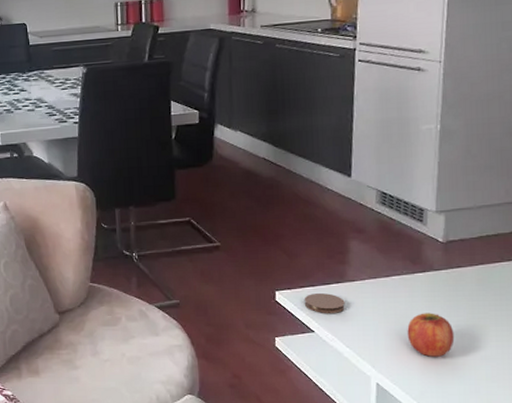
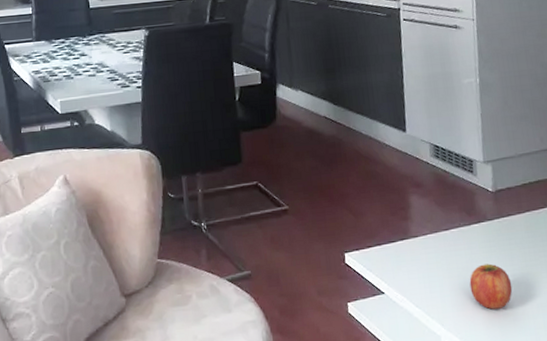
coaster: present [304,293,345,313] -> none [372,251,411,273]

